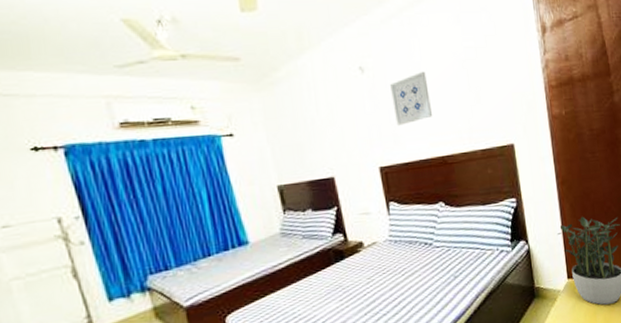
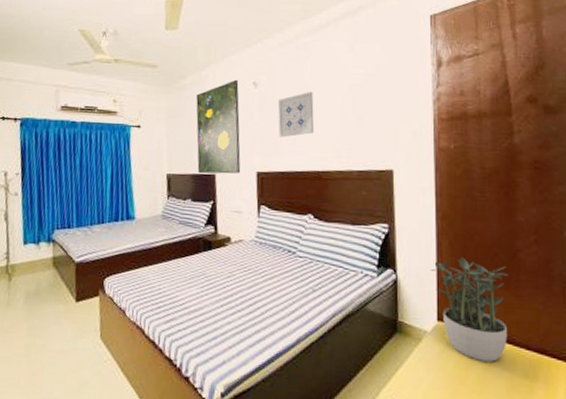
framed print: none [296,66,362,180] -> present [196,79,241,174]

